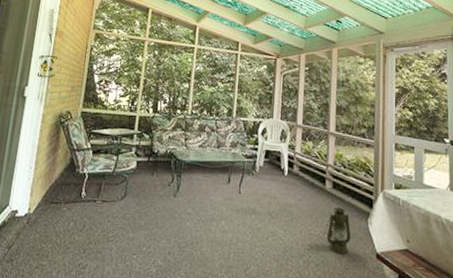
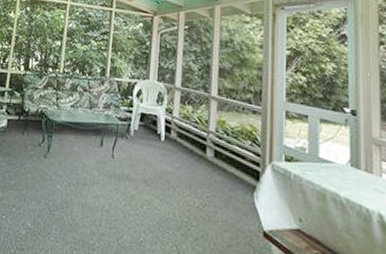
lantern: present [325,207,351,255] -> none [205,177,234,230]

